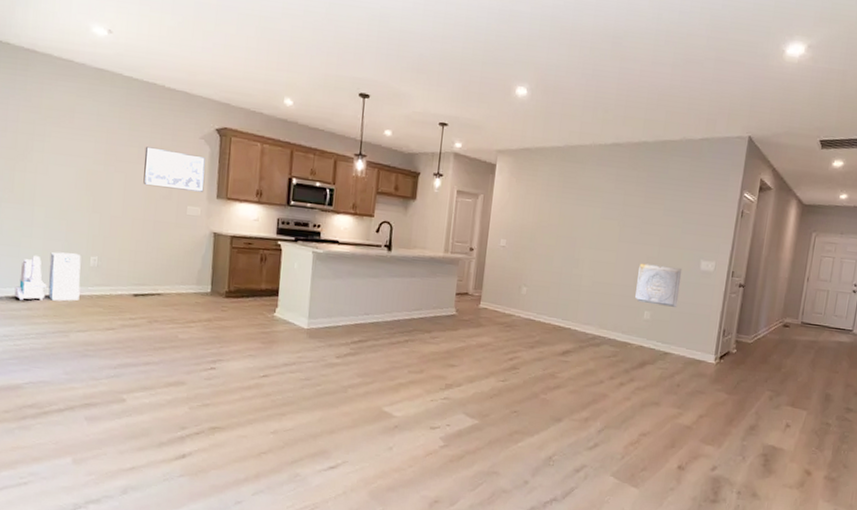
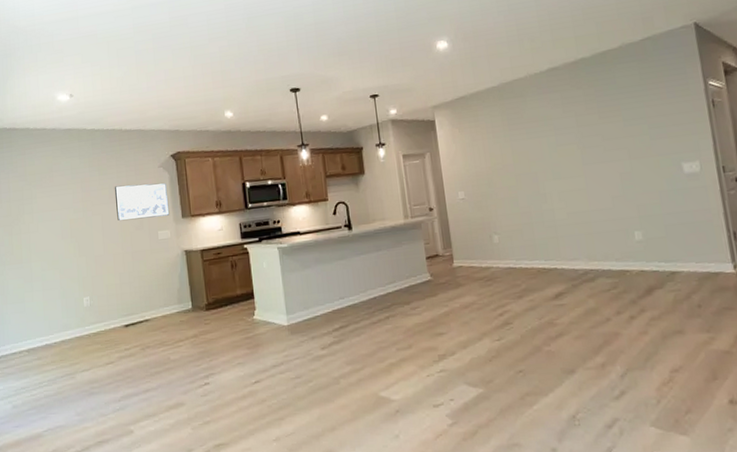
vacuum cleaner: present [14,255,46,301] -> none [25,306,51,352]
air purifier: present [48,252,81,302] -> none [50,298,79,346]
decorative wall panel: present [635,263,683,307] -> none [613,176,671,223]

